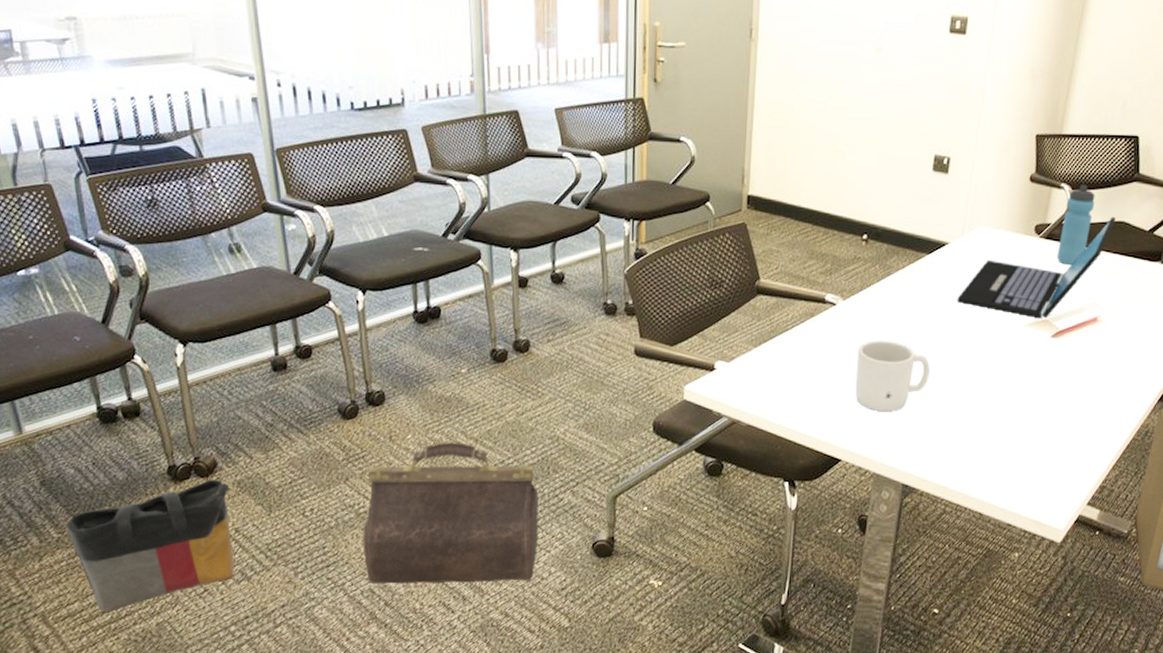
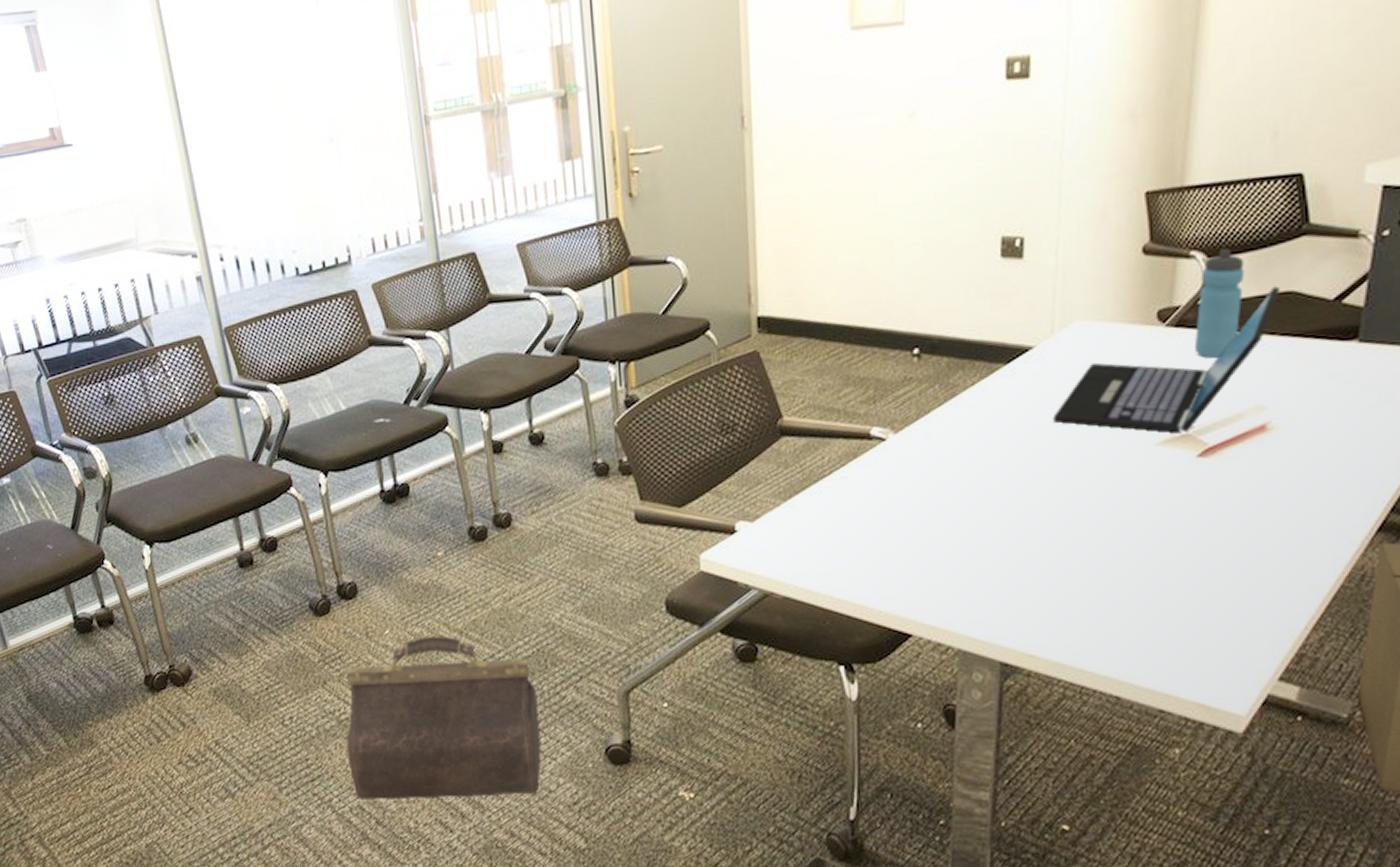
tote bag: present [65,479,234,613] -> none [53,688,218,834]
mug: present [855,341,930,411] -> none [920,480,1024,570]

